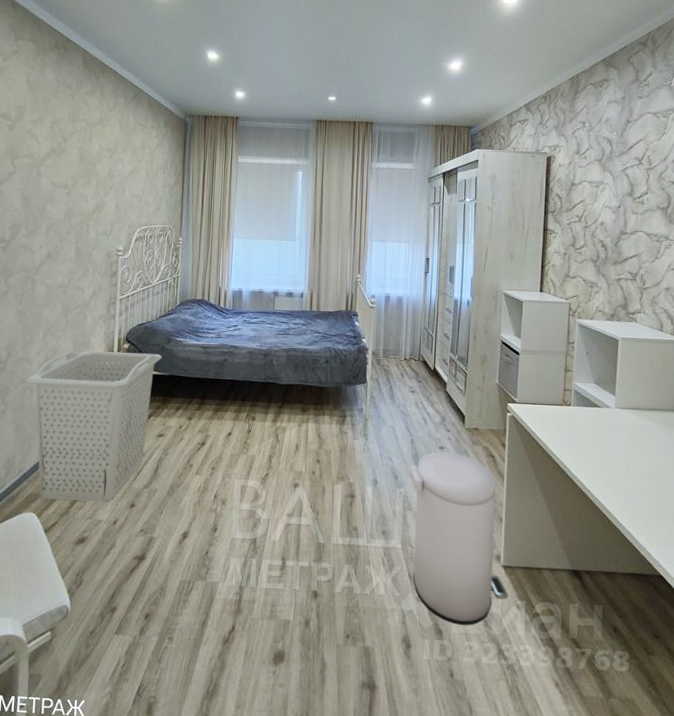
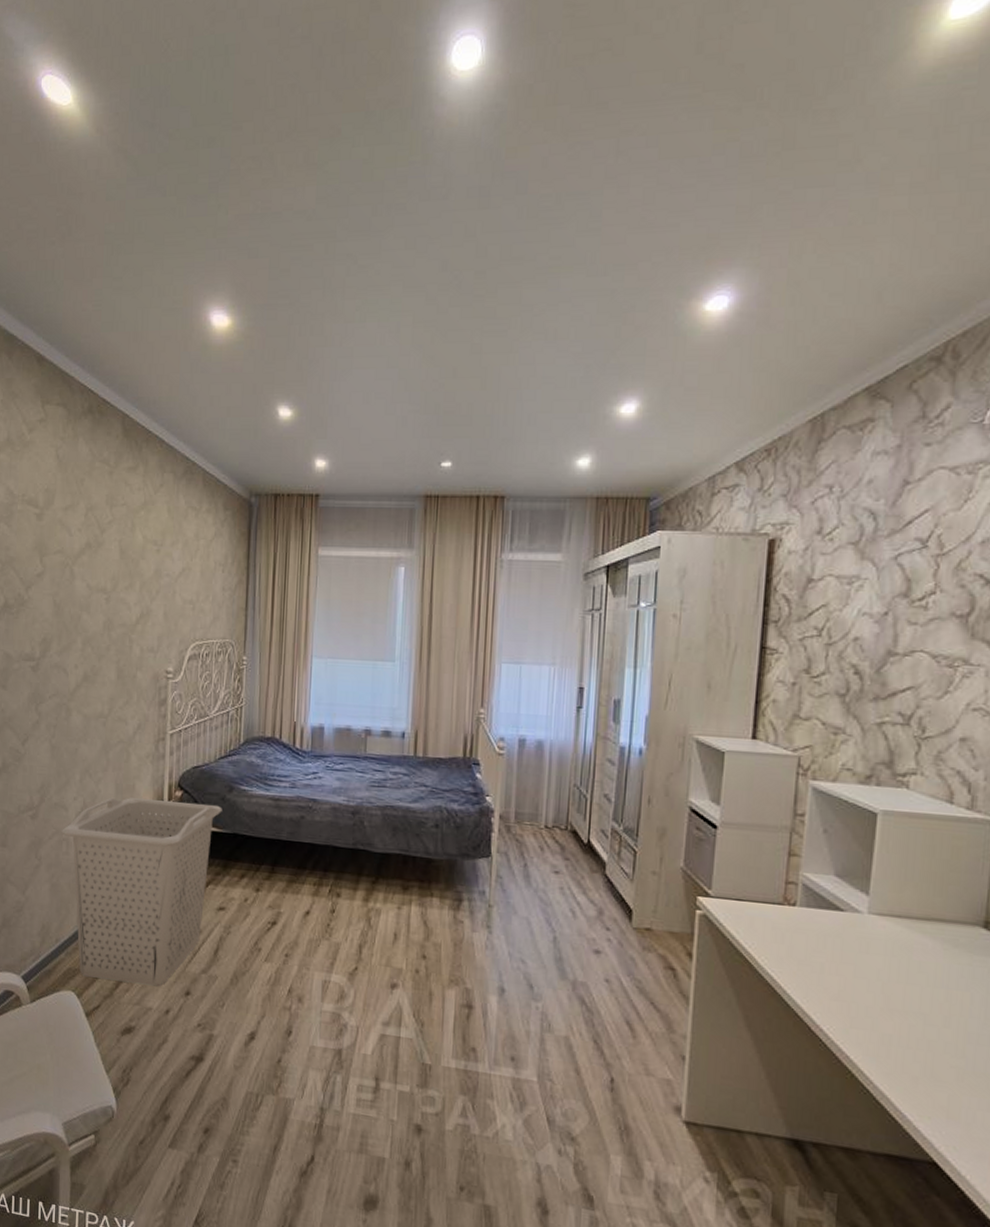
pedal bin: present [409,451,508,625] -> none [550,956,692,1196]

